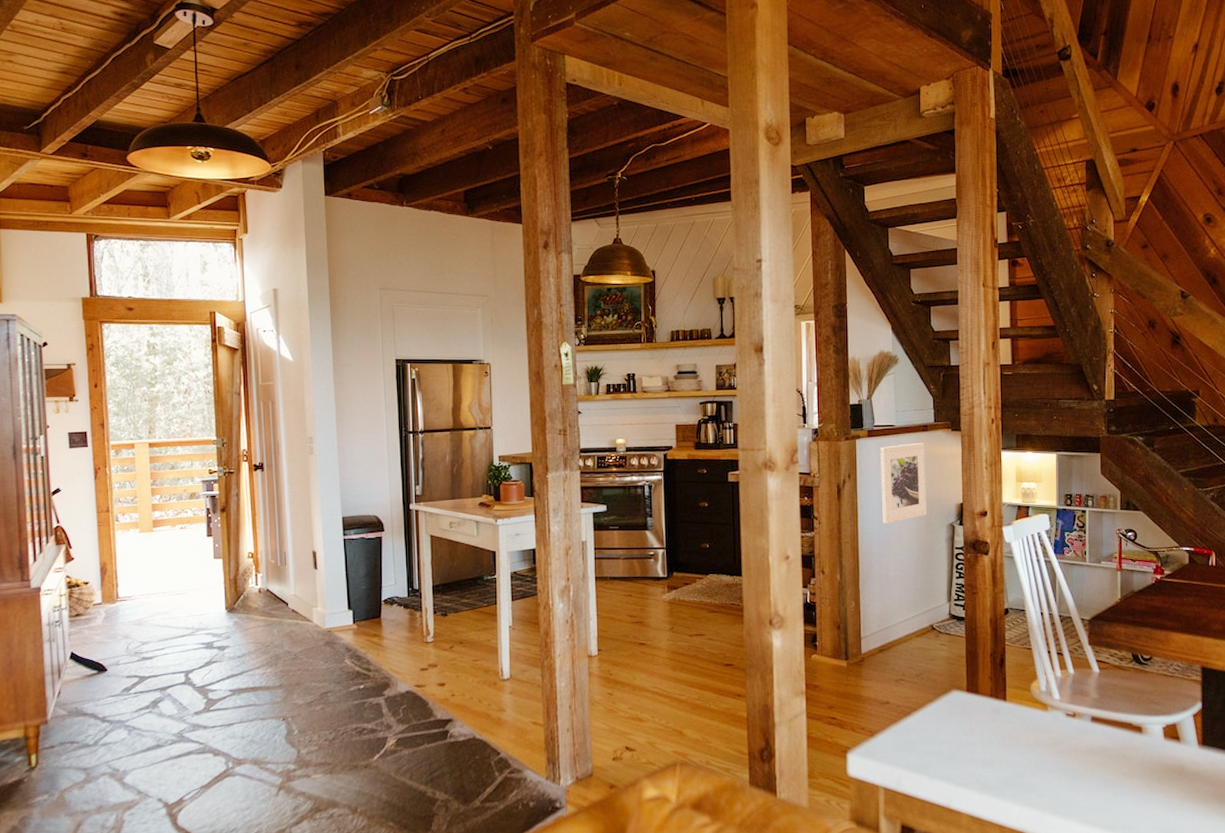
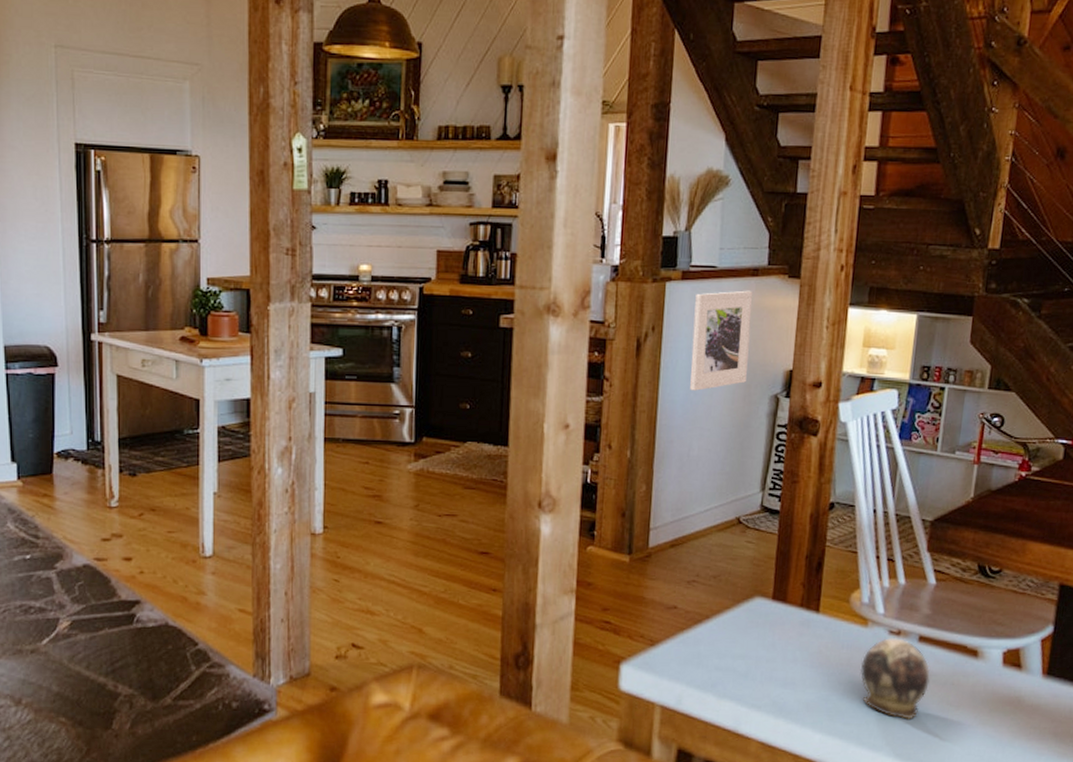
decorative egg: none [1046,720,1105,790] -> present [860,638,931,720]

